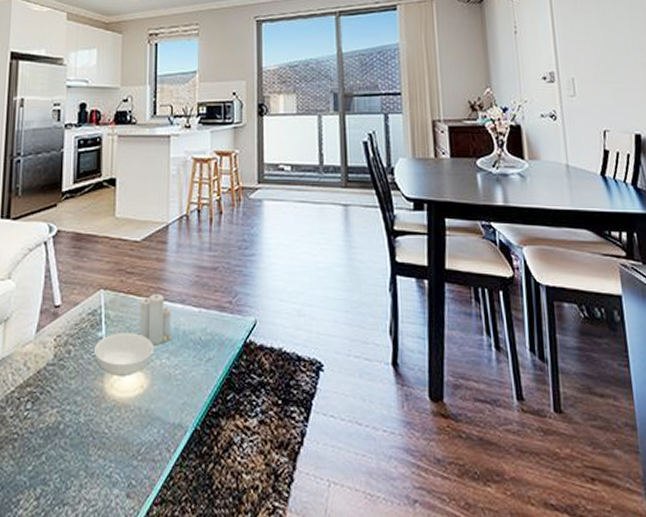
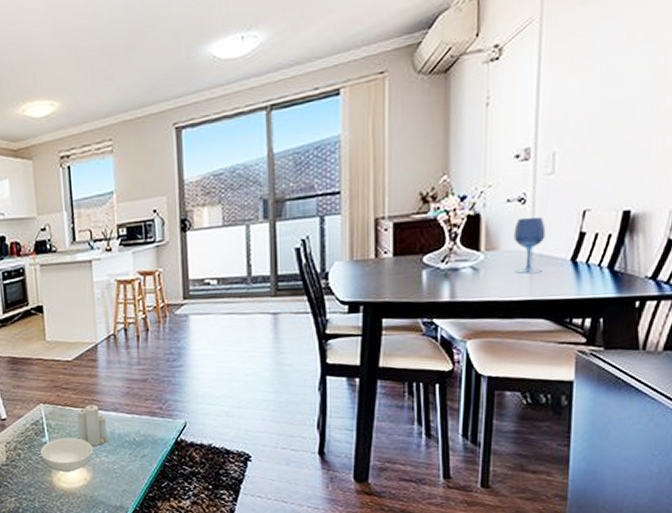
wineglass: none [550,133,579,185] -> present [513,217,546,275]

